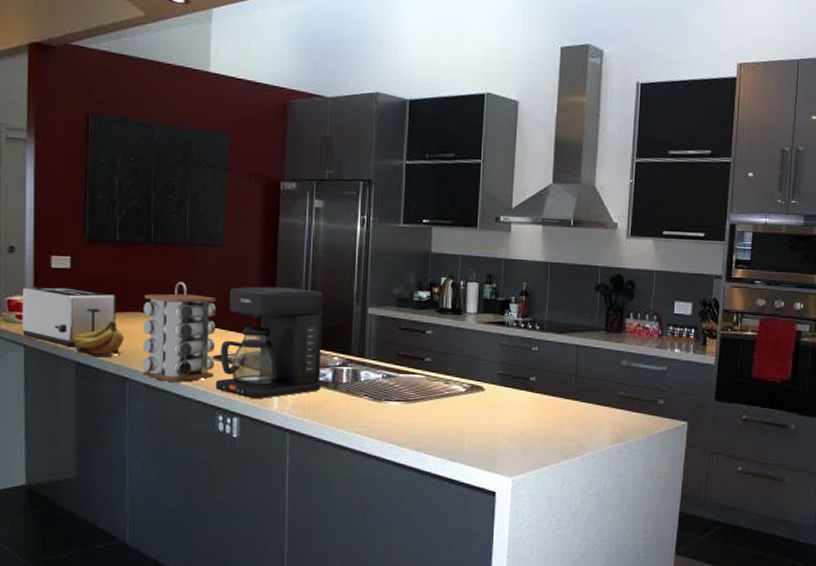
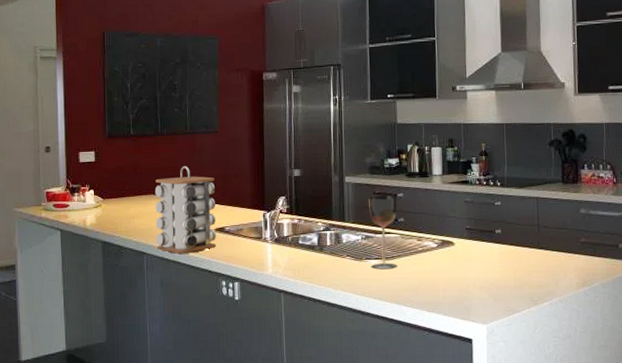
toaster: present [22,287,116,346] -> none [57,178,133,228]
fruit: present [70,321,124,358] -> none [97,204,140,236]
coffee maker: present [215,286,323,400] -> none [218,164,309,265]
wineglass: none [391,331,425,413] -> present [369,195,397,270]

